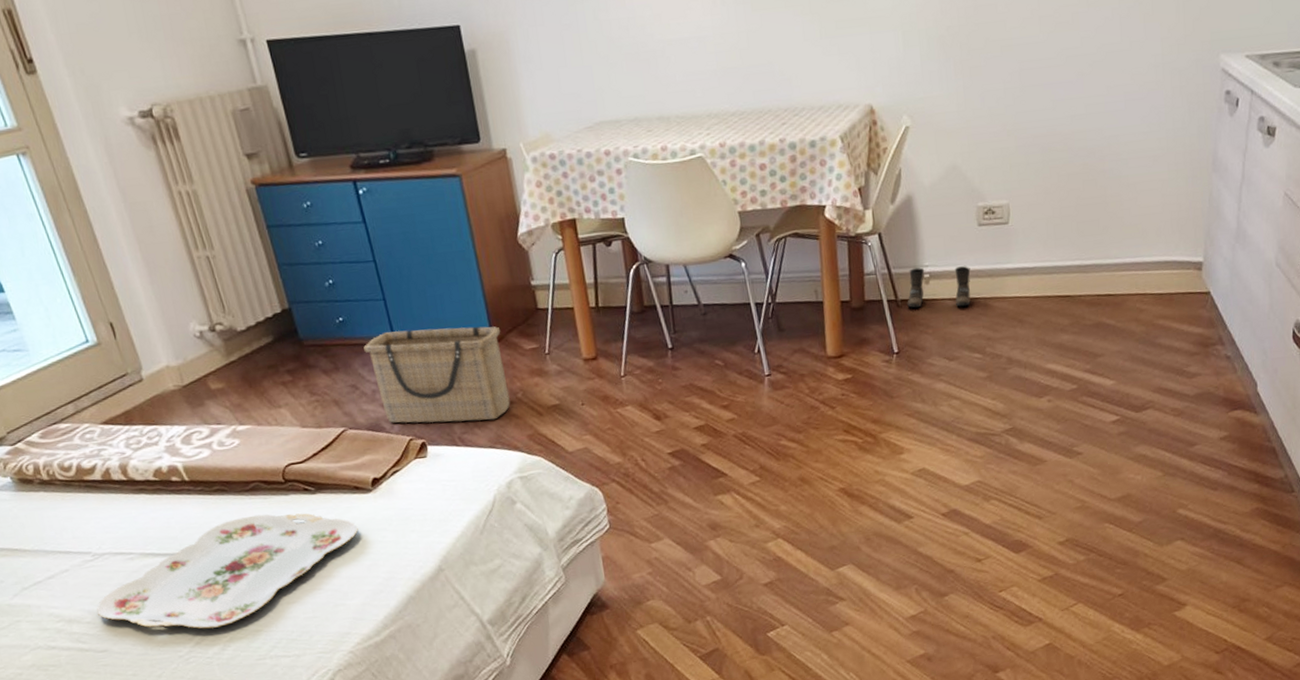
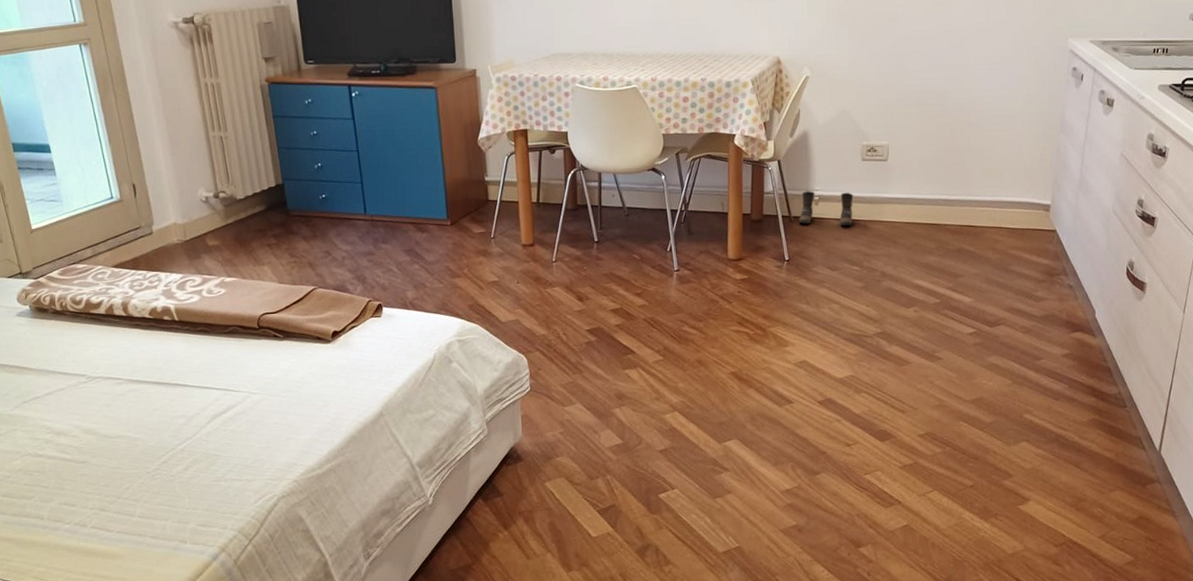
serving tray: present [97,513,358,629] -> none [83,354,315,450]
basket: present [364,326,511,424] -> none [340,209,457,290]

